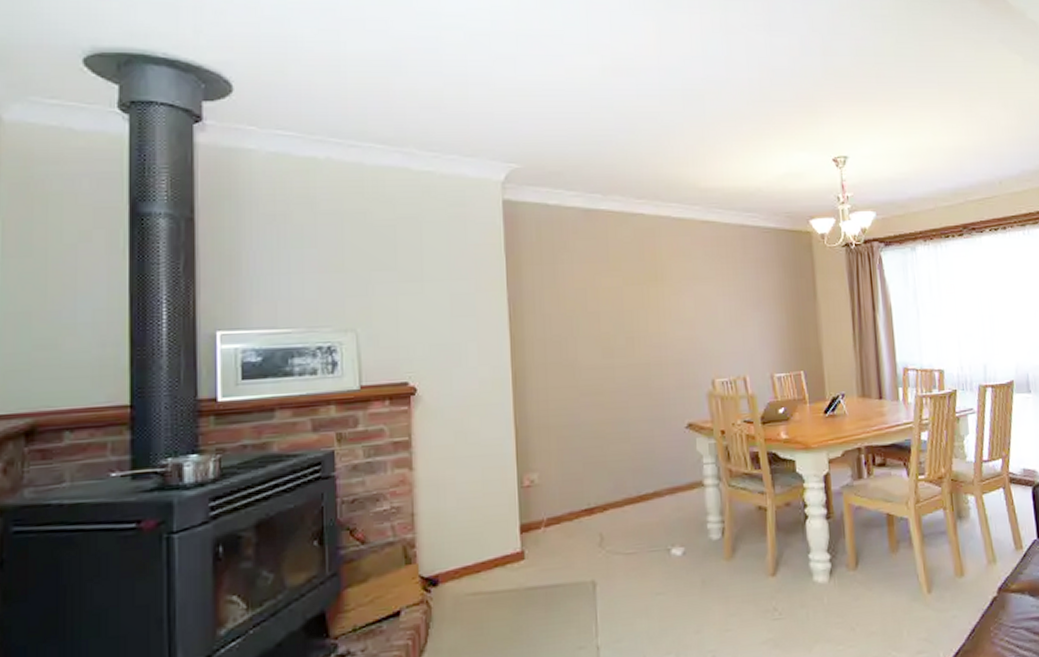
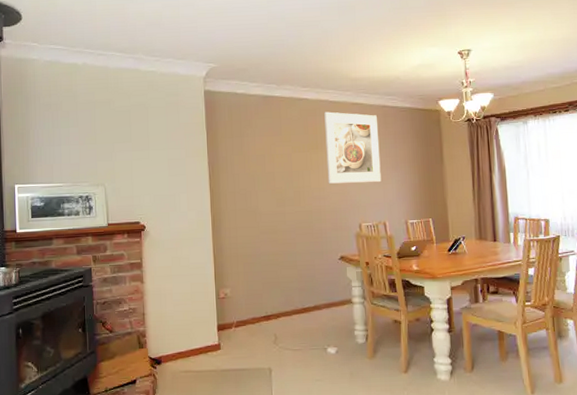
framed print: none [665,231,740,327] -> present [324,111,381,184]

